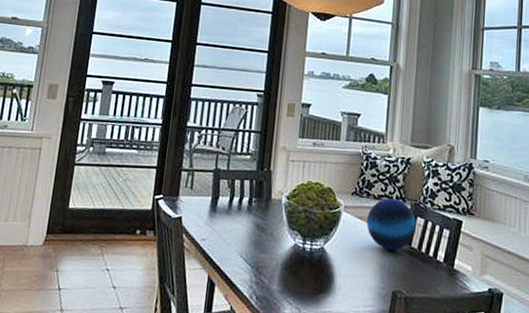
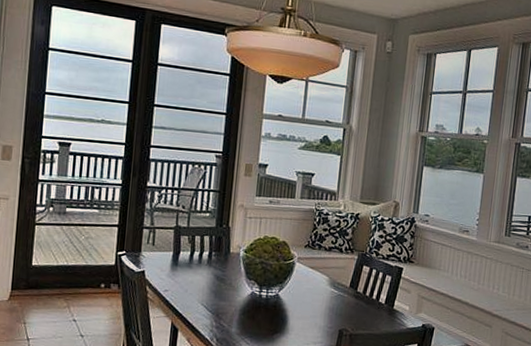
decorative orb: present [366,198,416,251] -> none [317,249,363,295]

